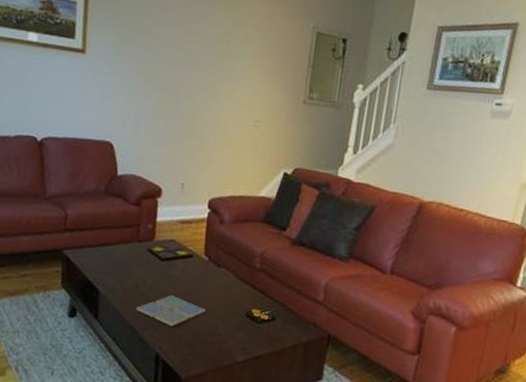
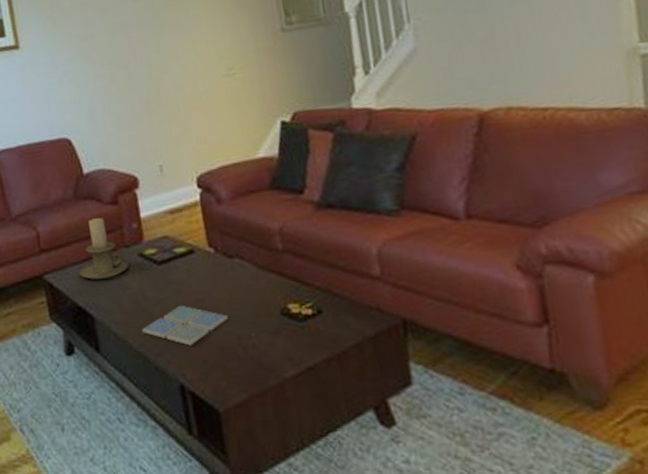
candle holder: none [94,213,138,263] -> present [78,218,129,280]

